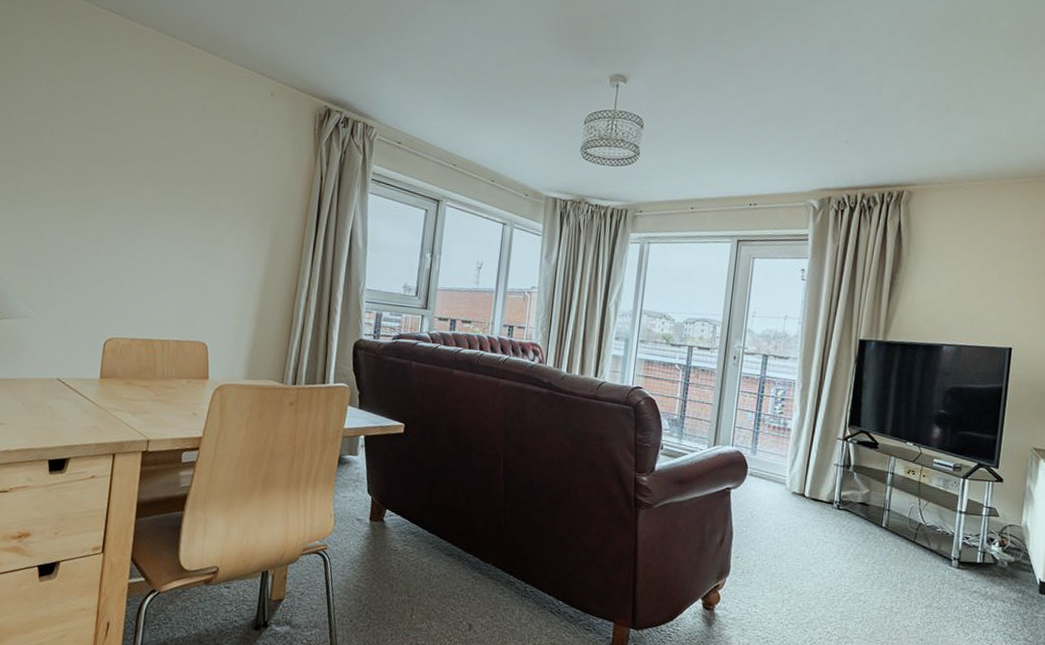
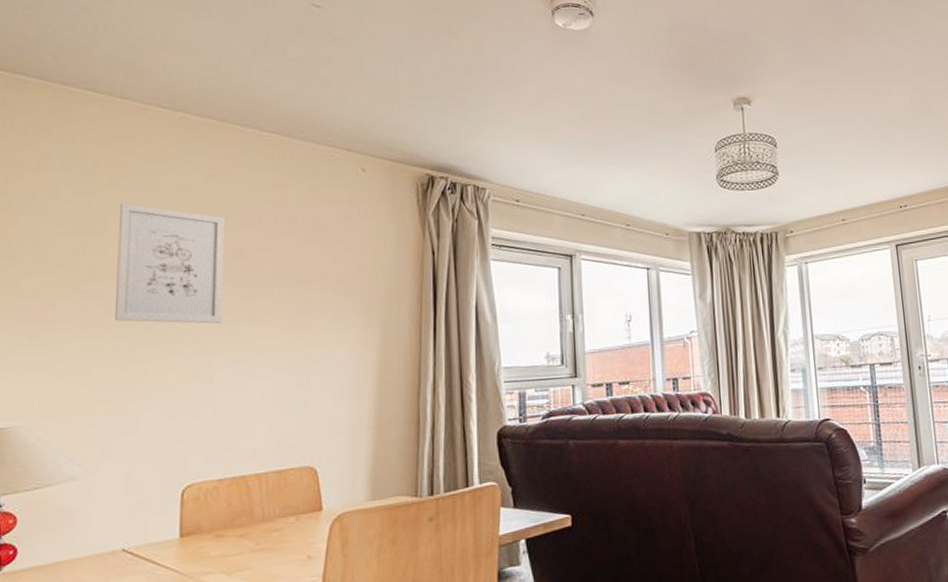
wall art: none [64,94,156,210] -> present [114,203,225,324]

